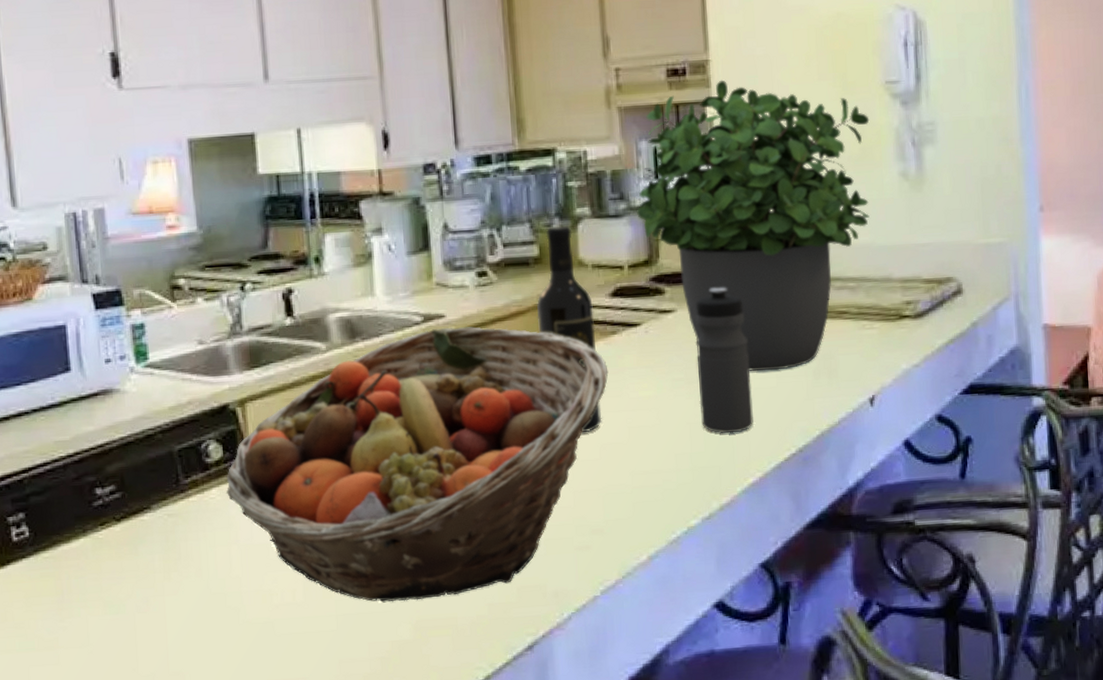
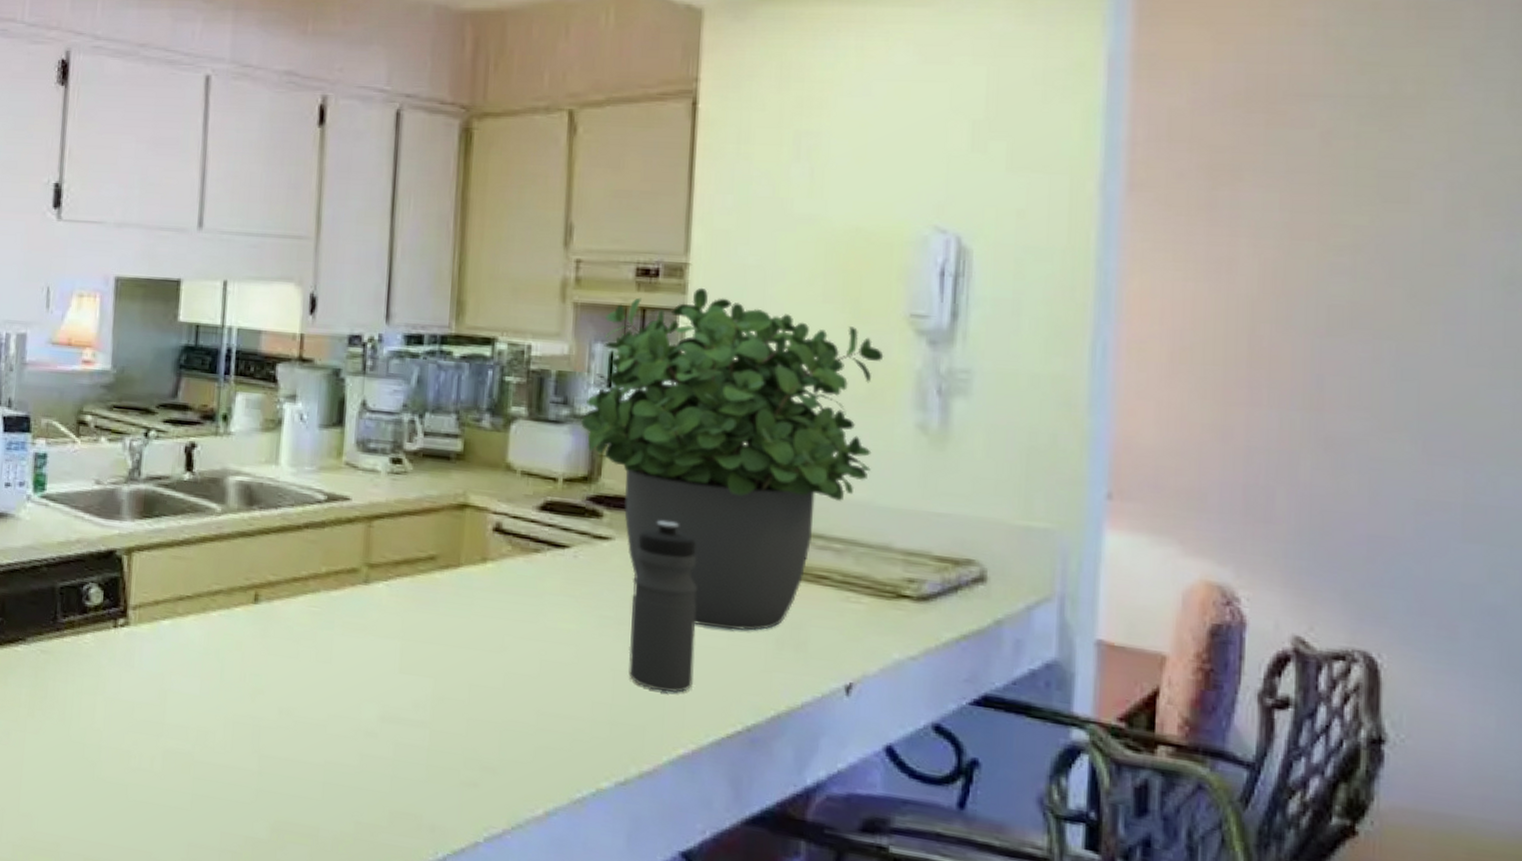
fruit basket: present [226,327,609,602] -> none [101,511,525,804]
wine bottle: present [536,225,602,433] -> none [451,421,517,657]

